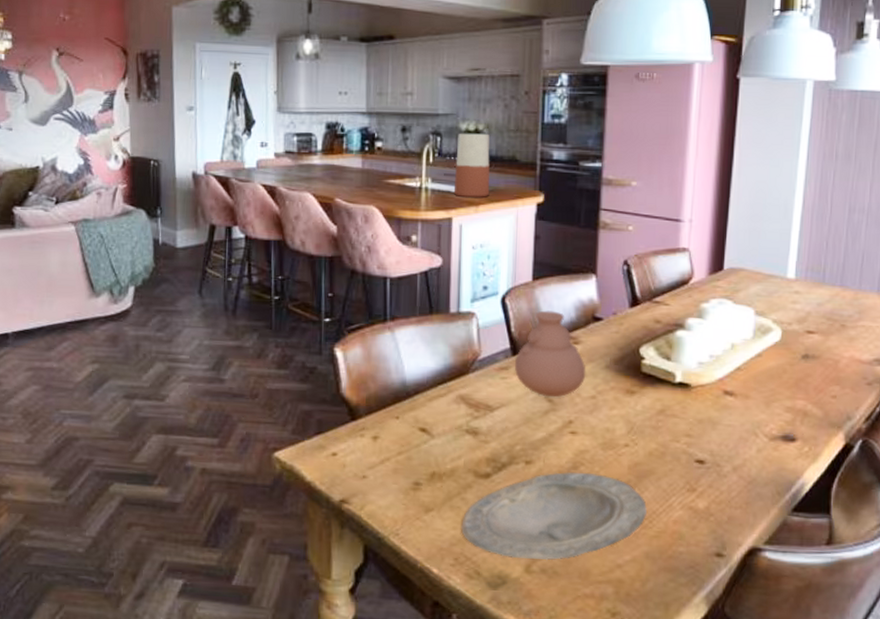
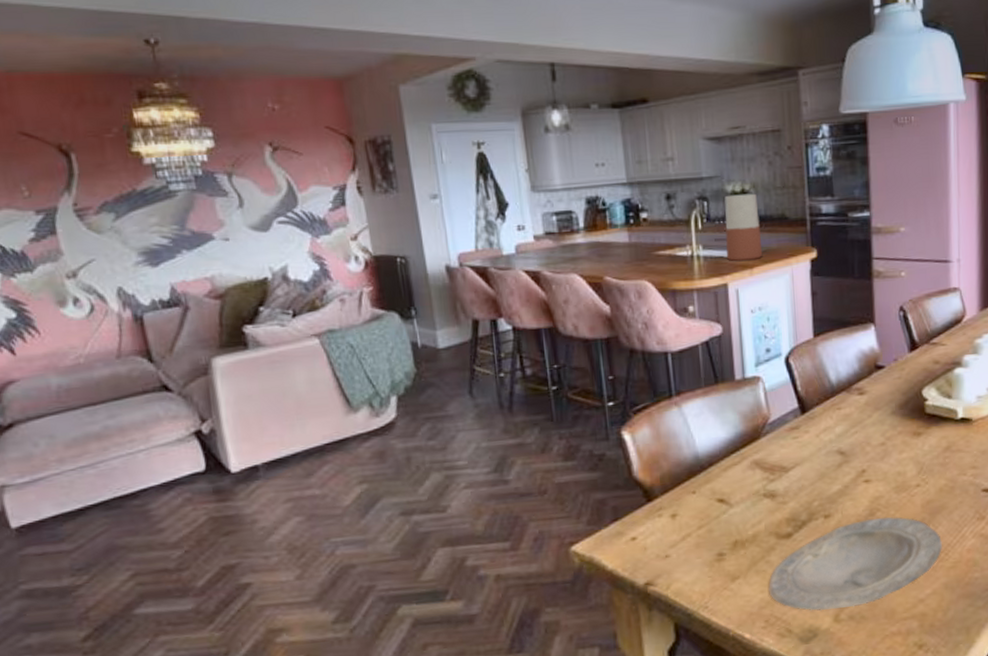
vase: present [514,310,586,398] -> none [804,364,874,450]

